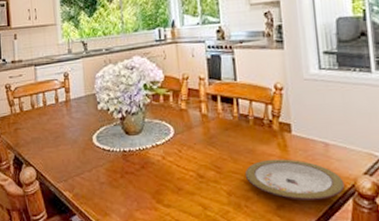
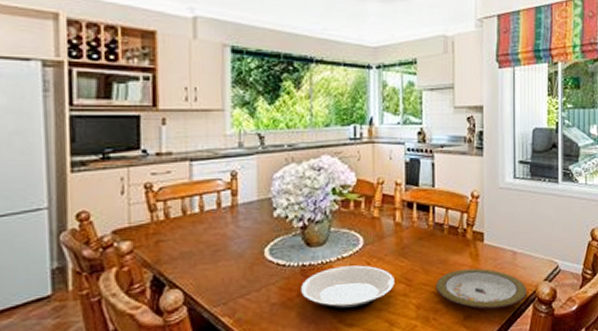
plate: none [123,152,205,193] -> present [301,265,395,311]

